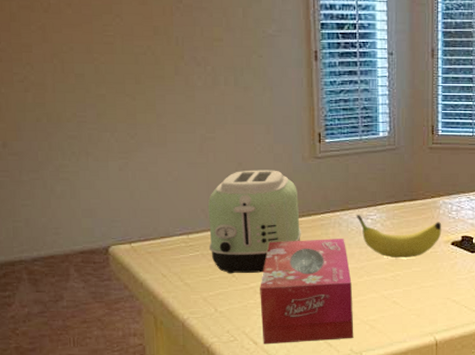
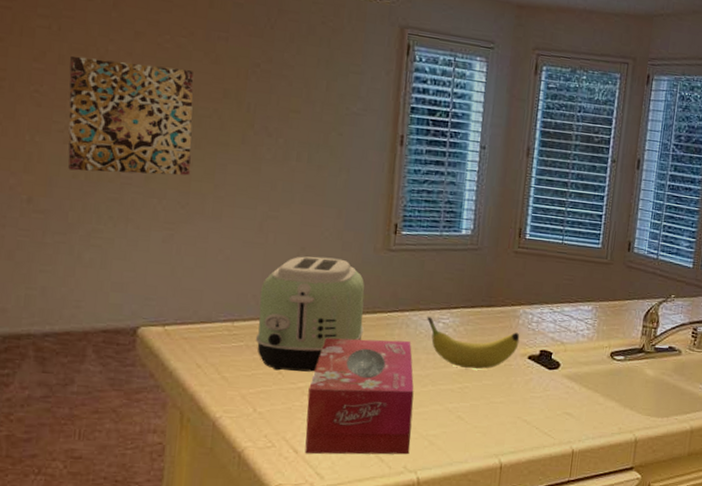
wall art: none [20,12,135,115] -> present [68,55,194,176]

